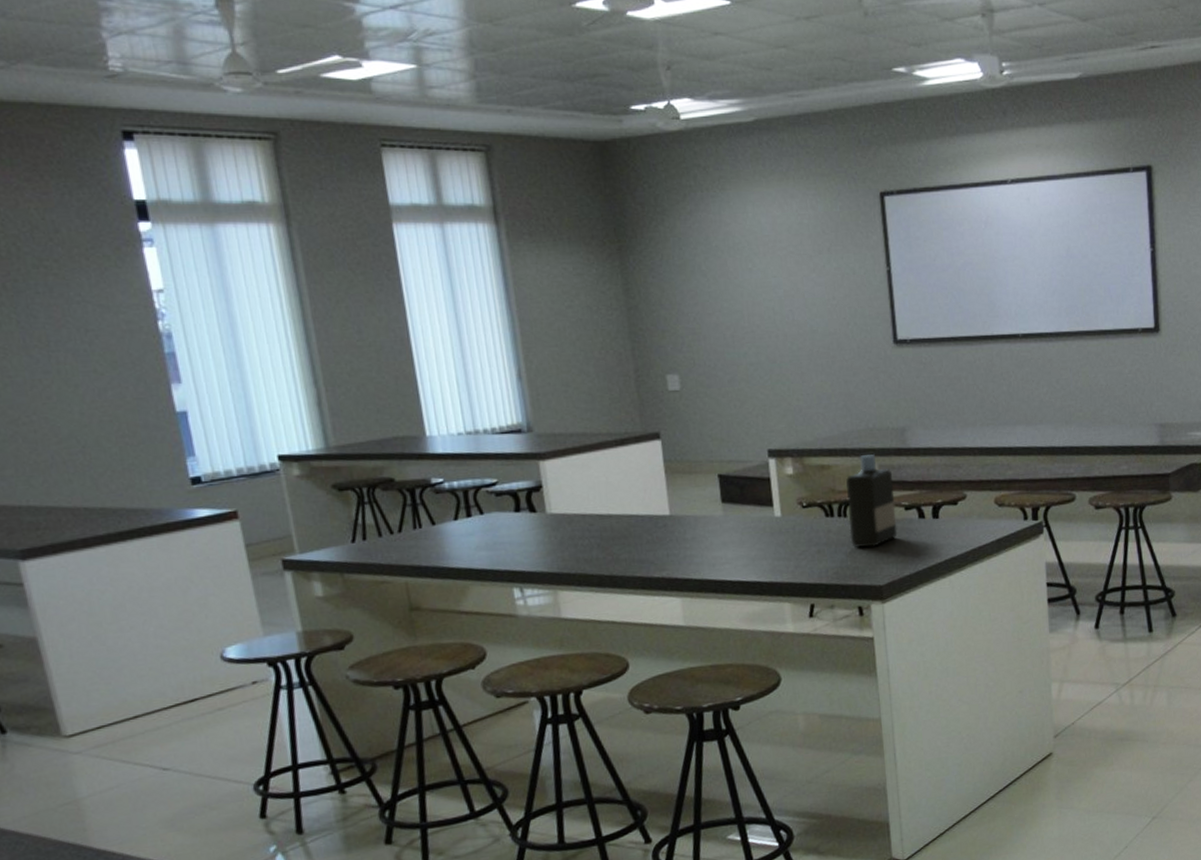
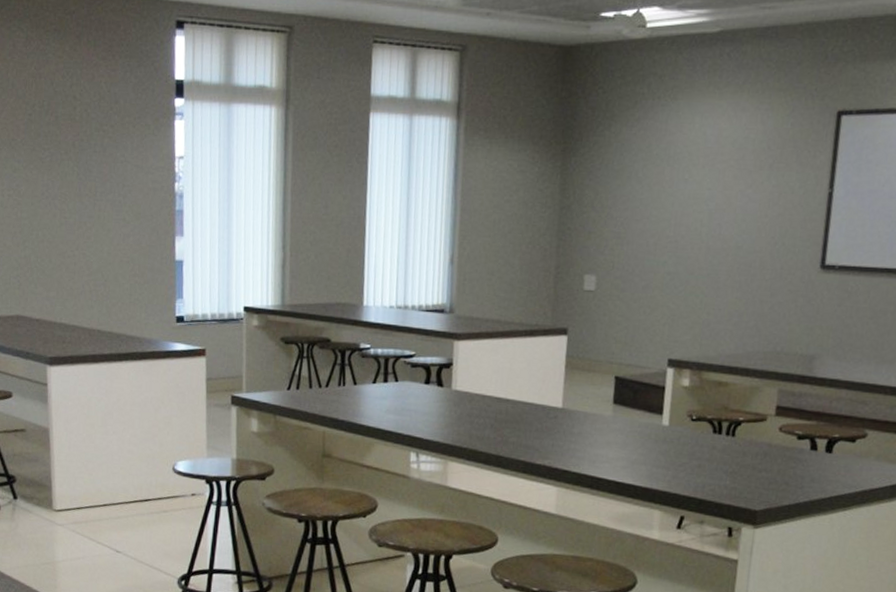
bottle: present [846,454,898,548] -> none [733,377,792,471]

